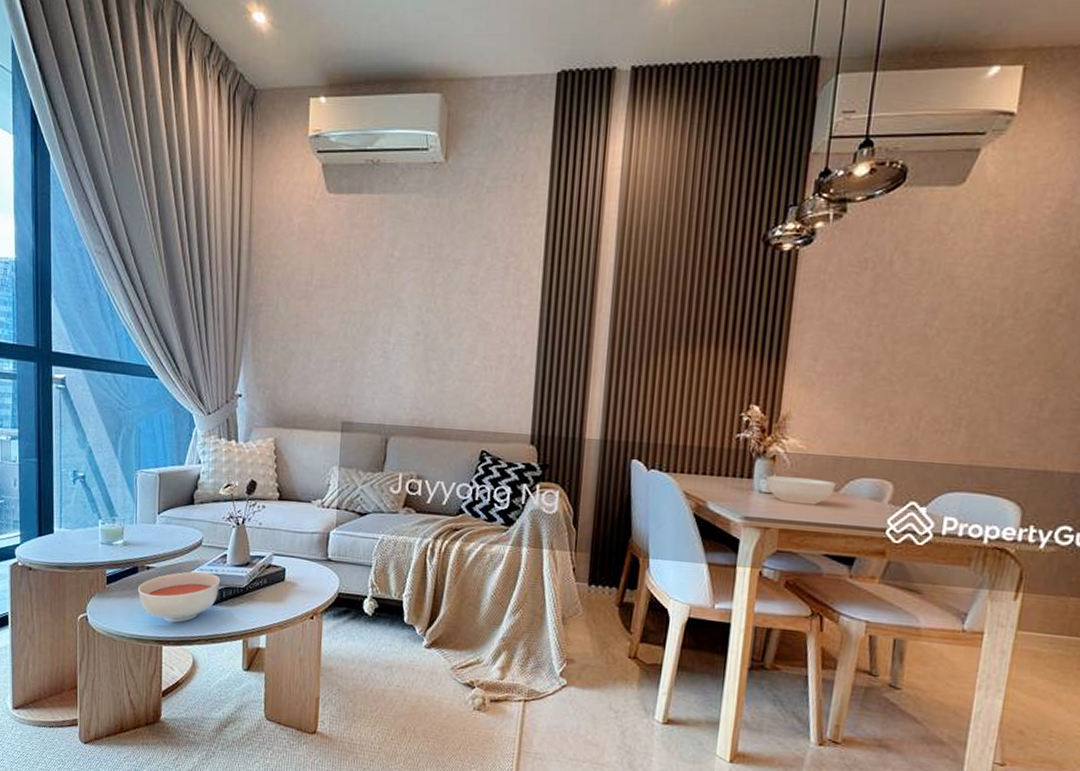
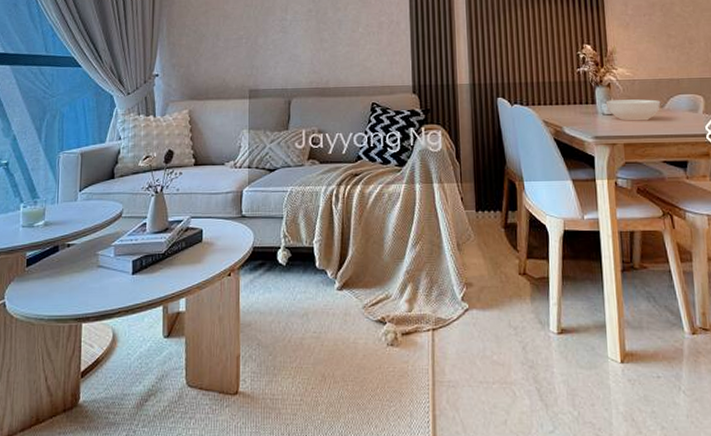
bowl: present [137,571,221,623] -> none [57,242,141,298]

